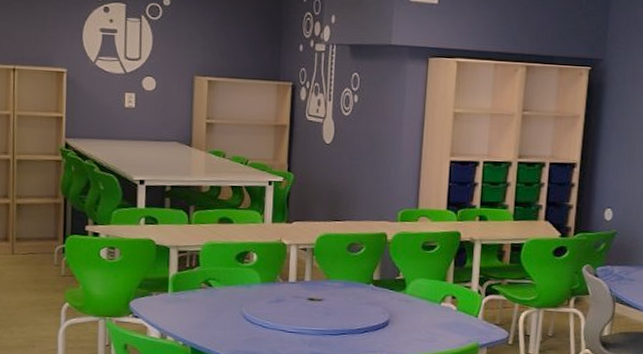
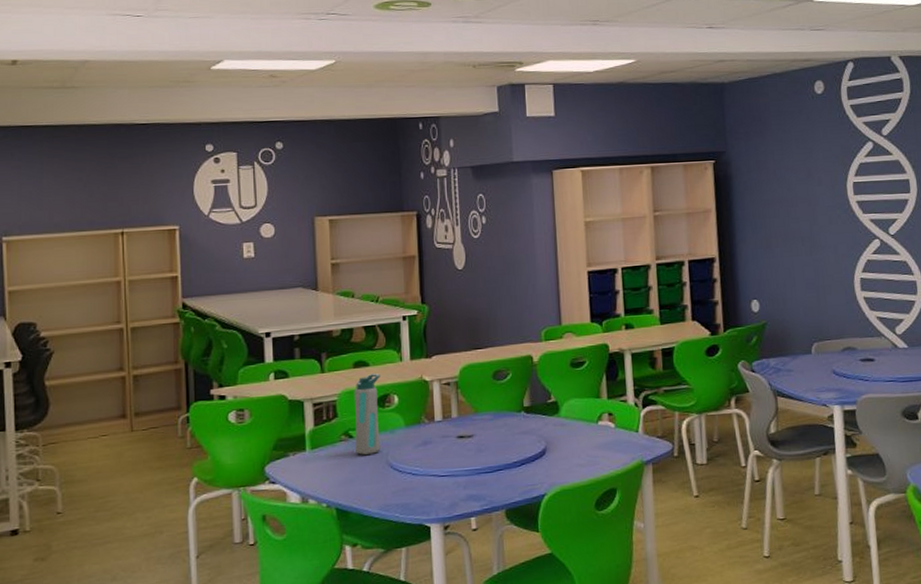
water bottle: none [213,231,243,304] -> present [353,373,381,455]

